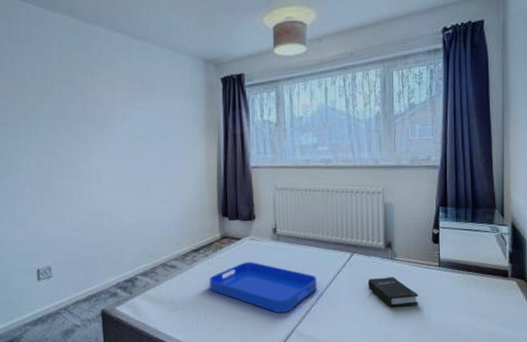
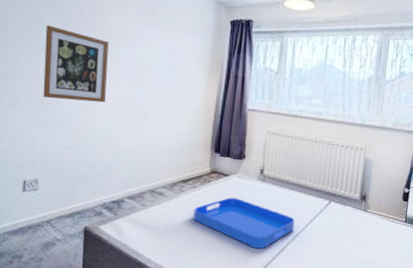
wall art: none [40,111,106,184] -> present [43,25,109,103]
hardback book: present [368,277,418,307] -> none [340,226,383,255]

